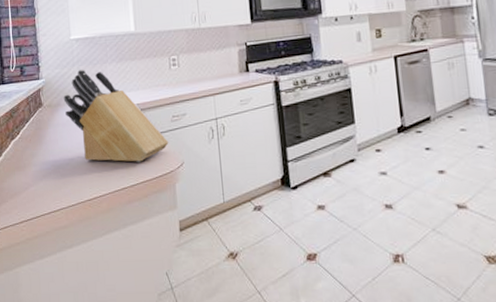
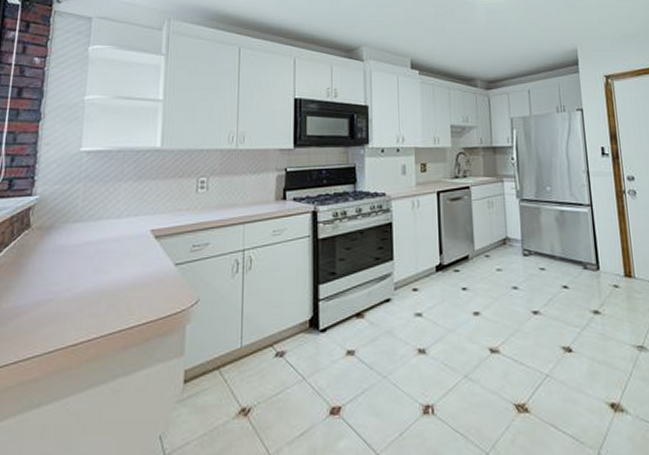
knife block: present [63,69,169,162] -> none [59,186,185,299]

